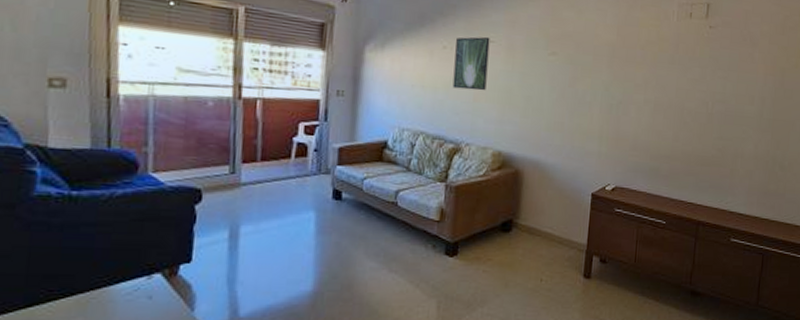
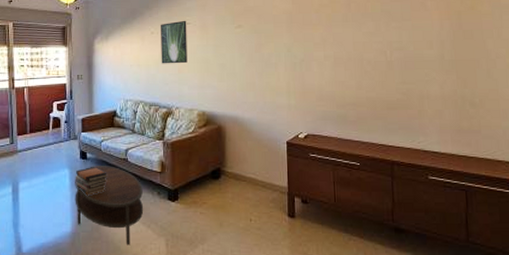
coffee table: none [320,209,414,308] -> present [75,166,144,246]
book stack: none [323,210,369,246] -> present [75,167,107,196]

